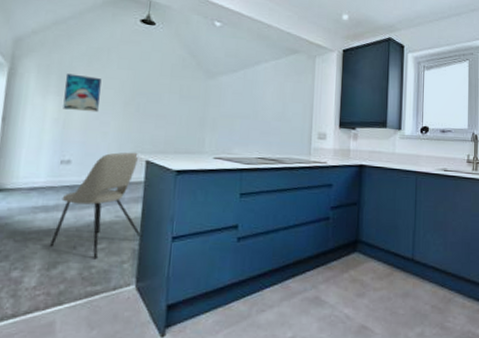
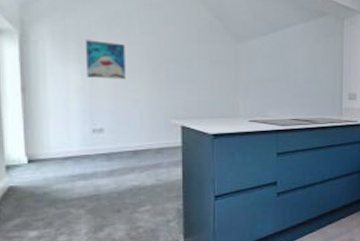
dining chair: present [50,152,142,260] -> none [94,118,185,220]

